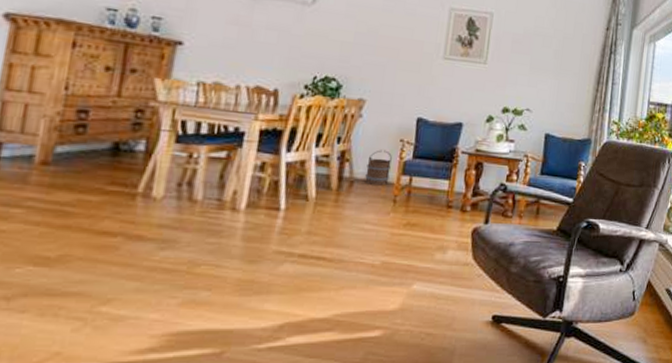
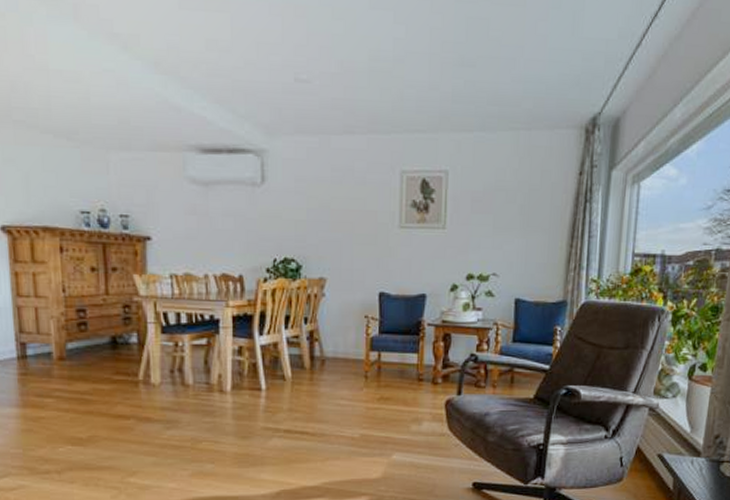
bucket: present [365,150,392,186] -> none [335,327,358,363]

